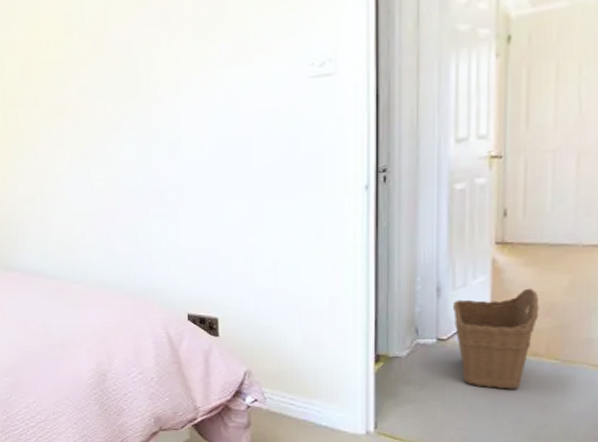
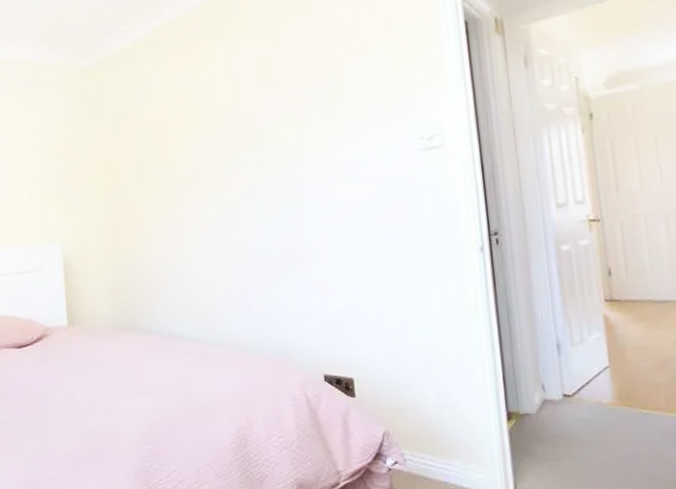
wicker basket: present [452,288,539,390] -> none [573,343,655,445]

